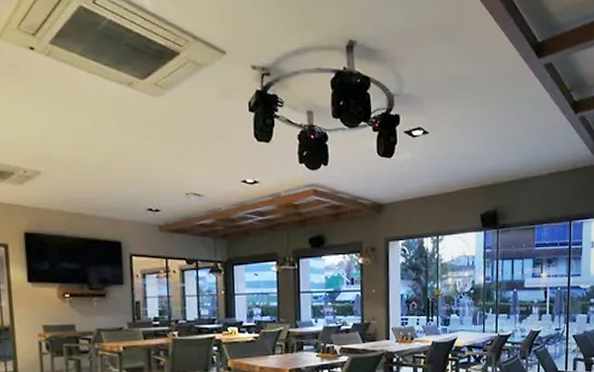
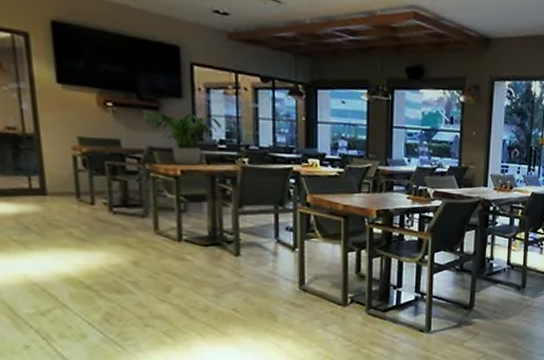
potted plant: none [94,297,156,342] -> present [144,111,222,165]

